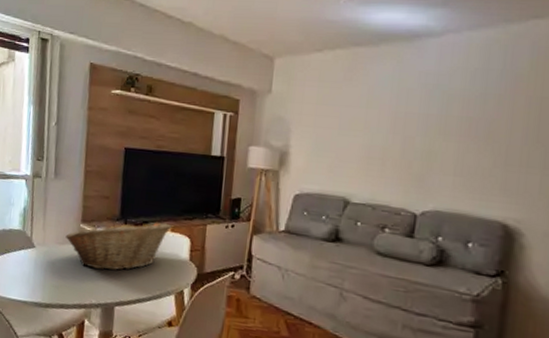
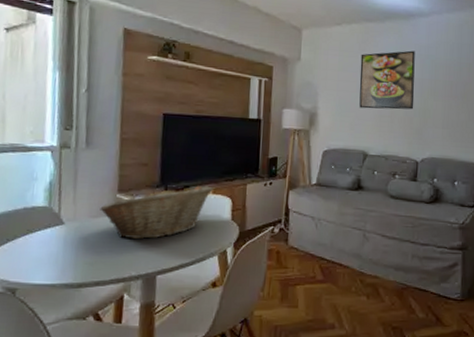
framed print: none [341,79,420,151] -> present [359,50,415,110]

